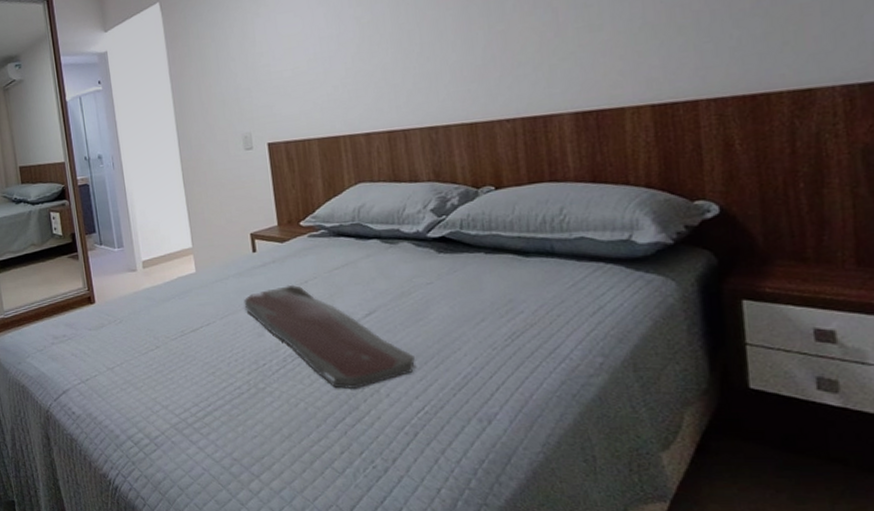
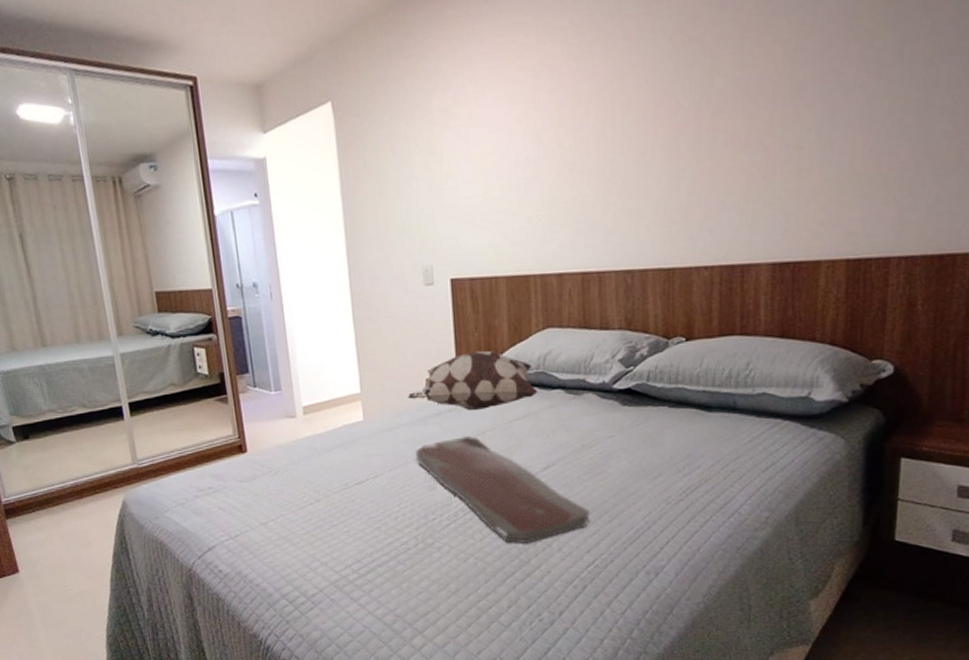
decorative pillow: none [234,206,356,261] -> present [408,350,539,410]

